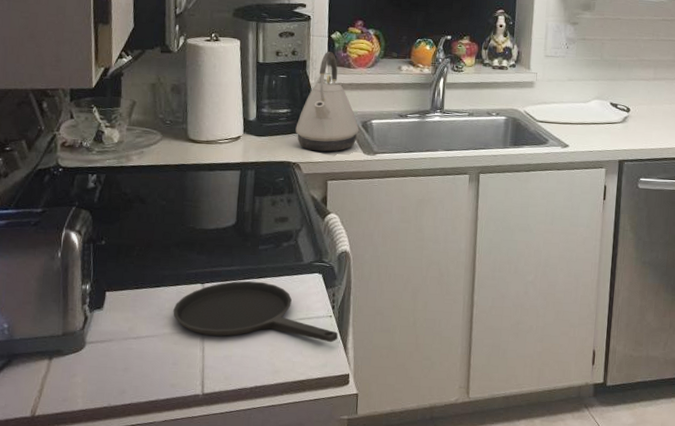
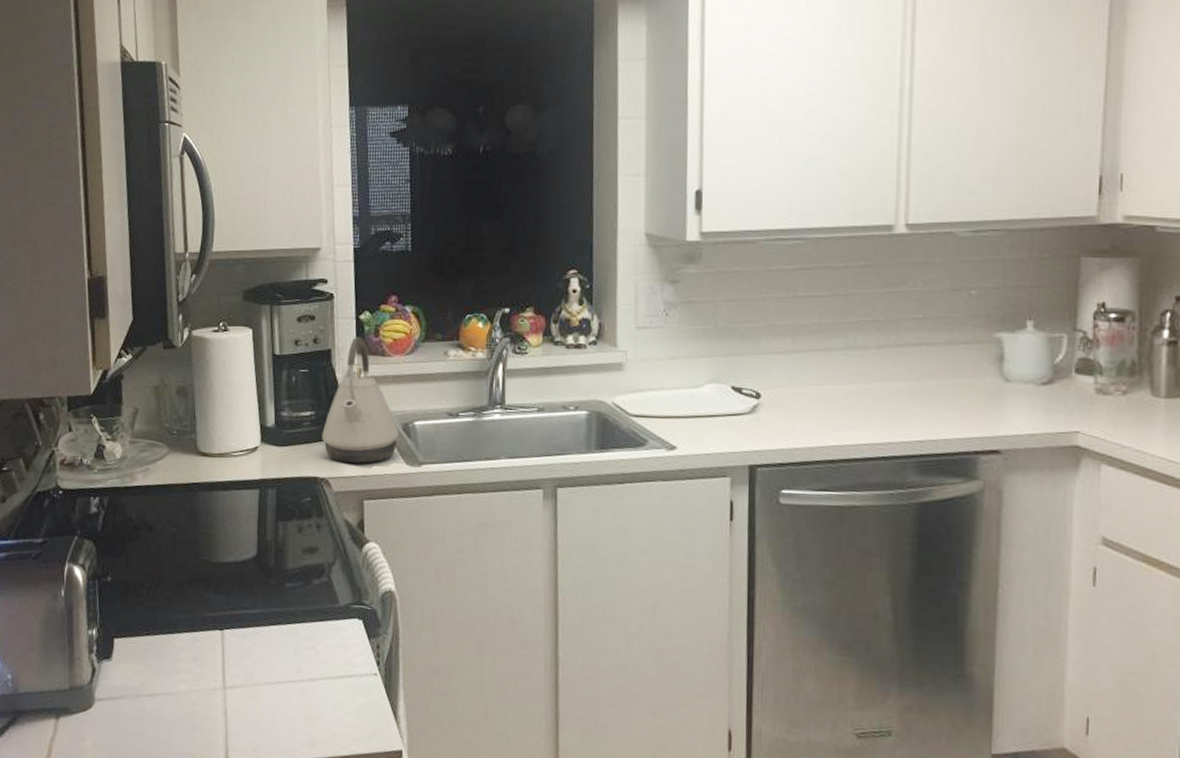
frying pan: present [173,280,339,343] -> none [189,627,387,709]

